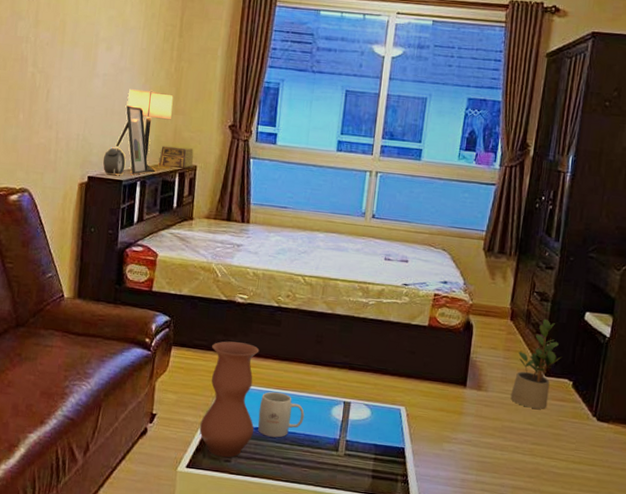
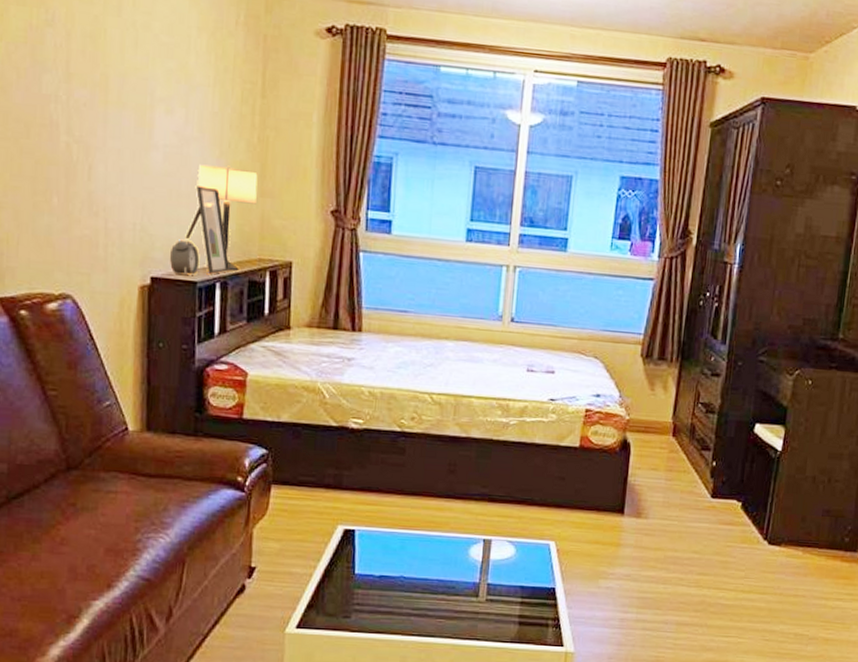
decorative box: present [159,145,194,171] -> none [244,237,288,268]
vase: present [199,341,260,458] -> none [311,475,381,613]
mug: present [257,391,305,438] -> none [381,532,437,586]
potted plant: present [510,318,562,409] -> none [673,433,730,535]

